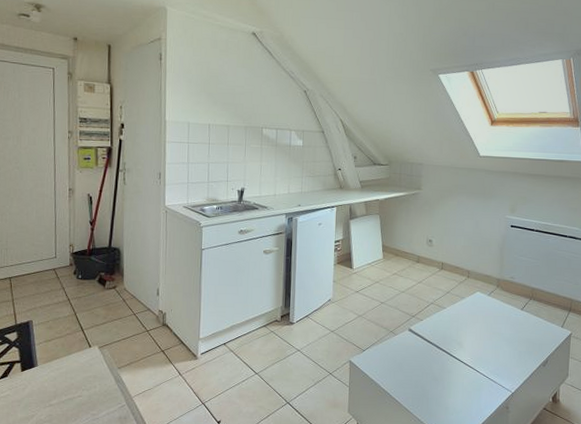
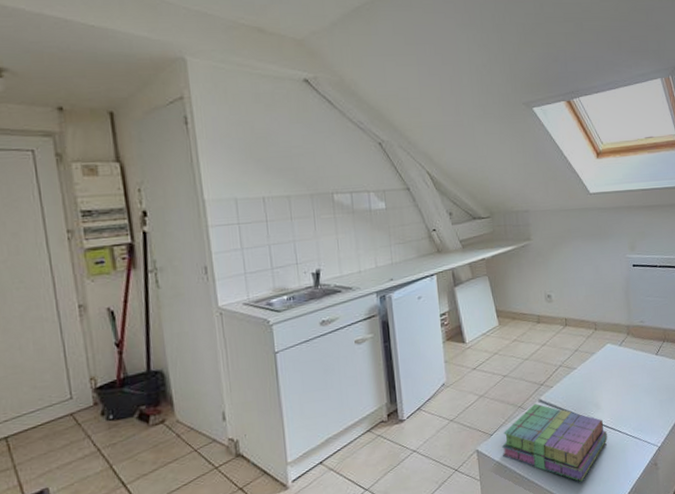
books: none [371,332,466,408] -> present [502,403,607,482]

